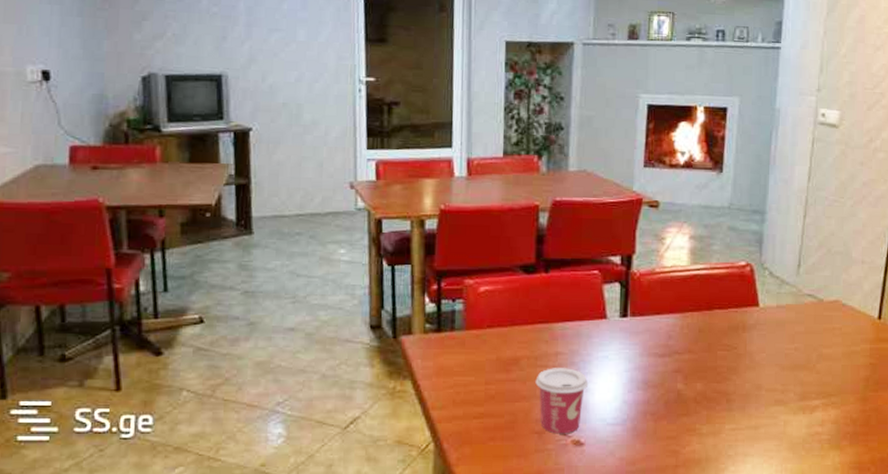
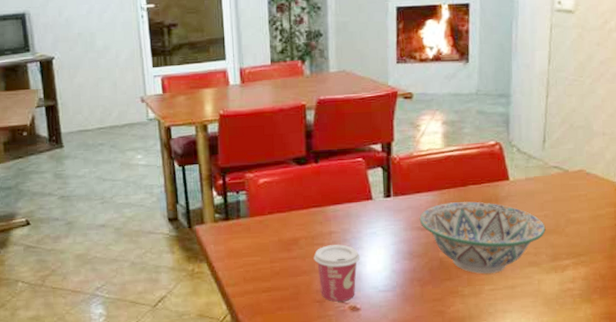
decorative bowl: none [657,327,795,411] -> present [419,201,546,274]

